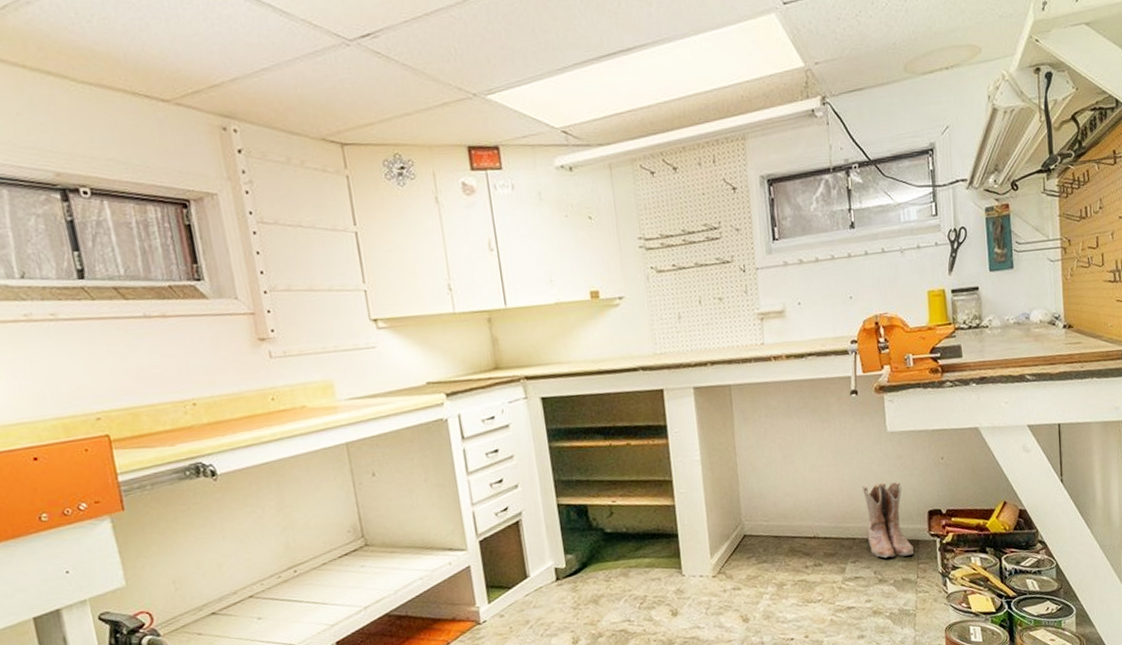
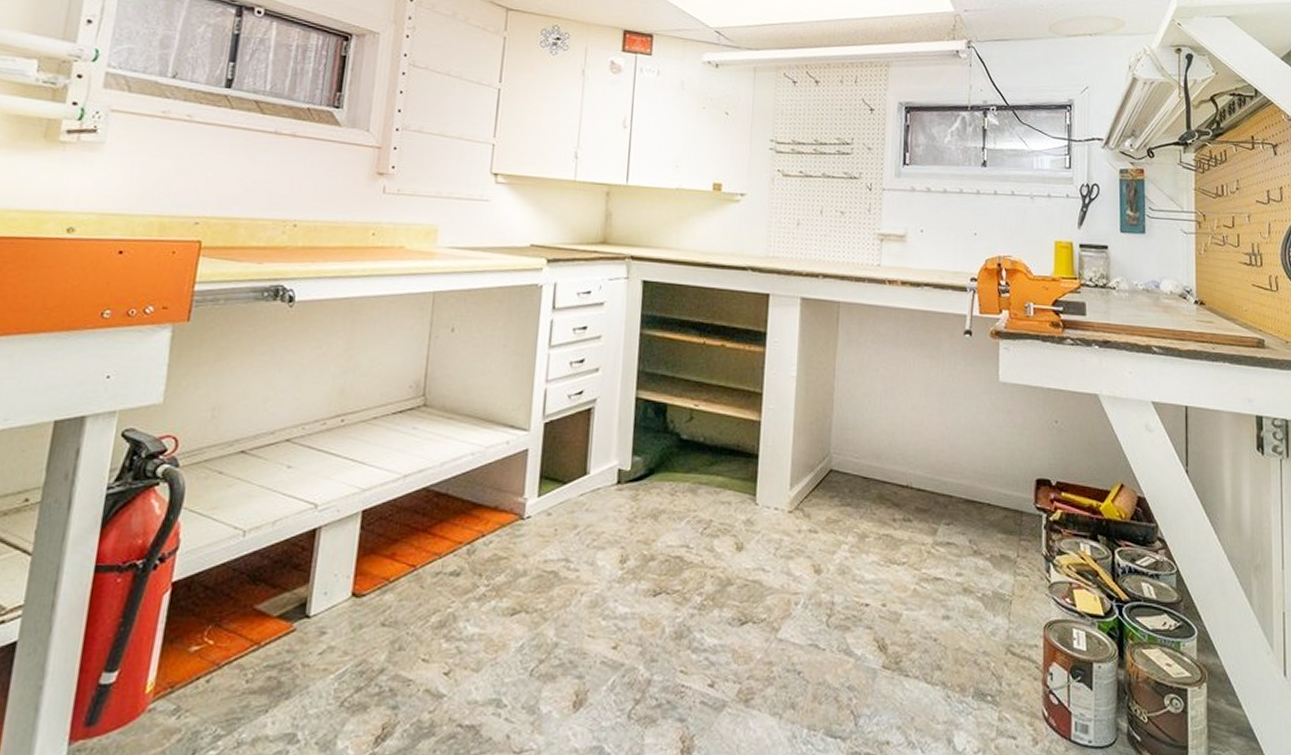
boots: present [861,481,915,558] -> none [965,436,1017,528]

